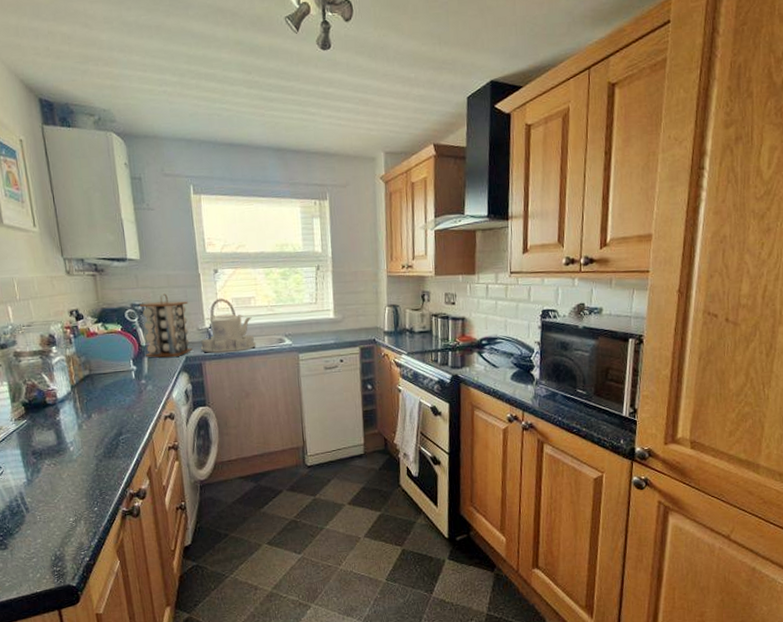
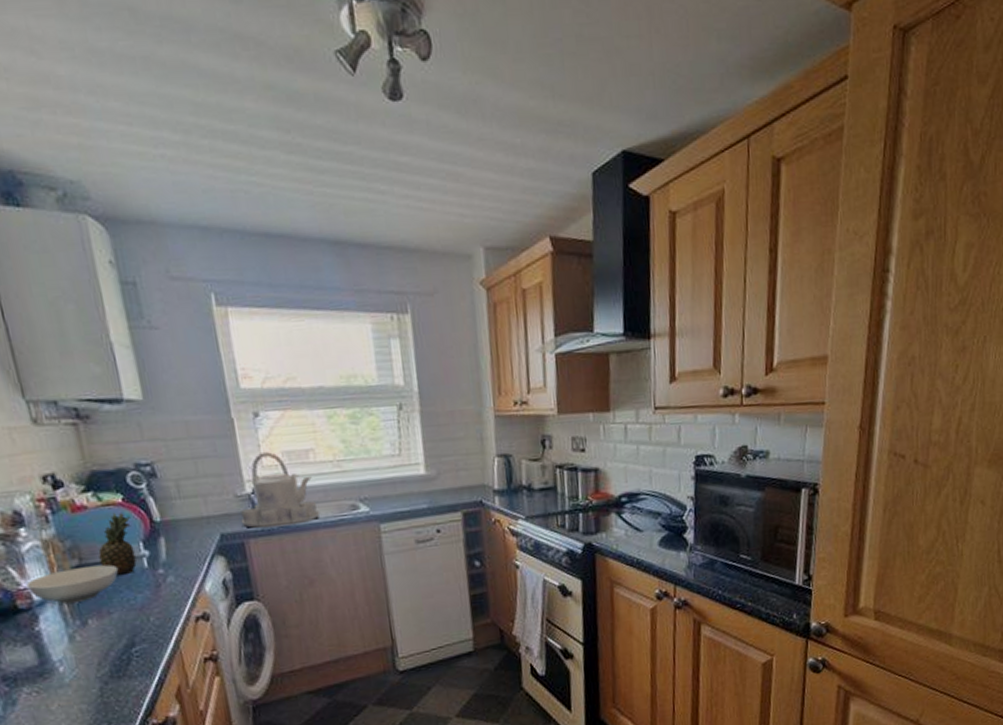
bowl: none [53,375,115,402] -> present [26,565,119,604]
fruit: none [102,338,127,383] -> present [98,512,137,575]
spice rack: present [140,292,193,358] -> none [147,446,230,538]

